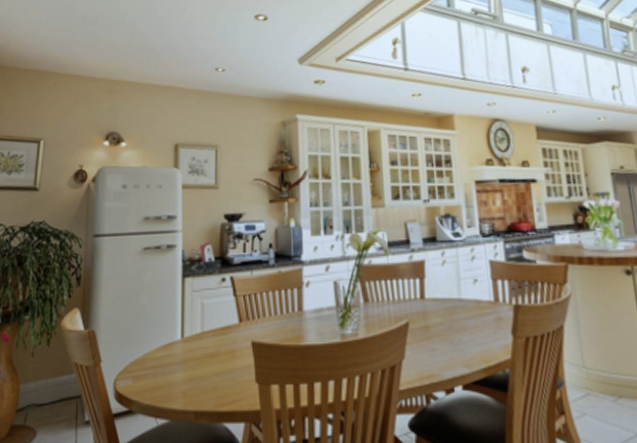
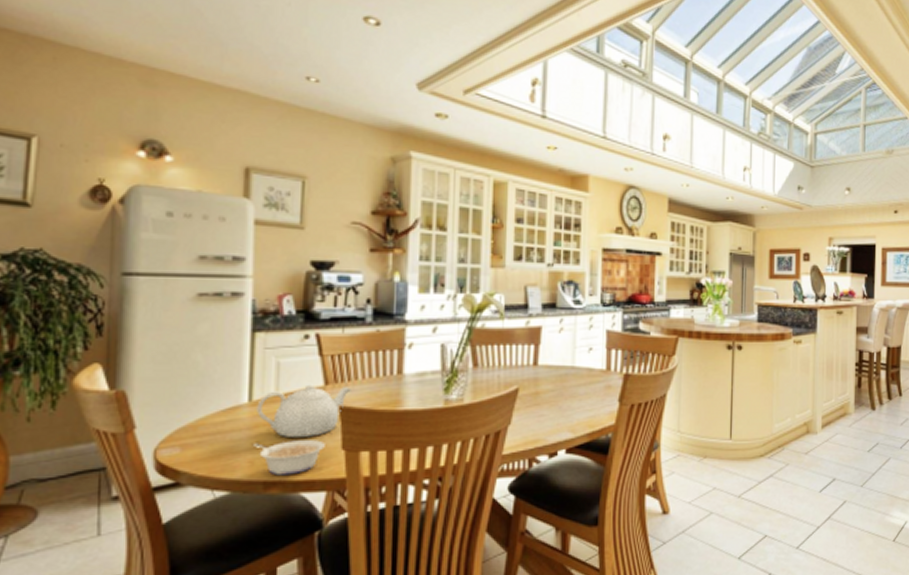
legume: none [185,373,242,406] -> present [252,440,325,476]
teapot: none [187,322,260,371] -> present [257,384,351,437]

